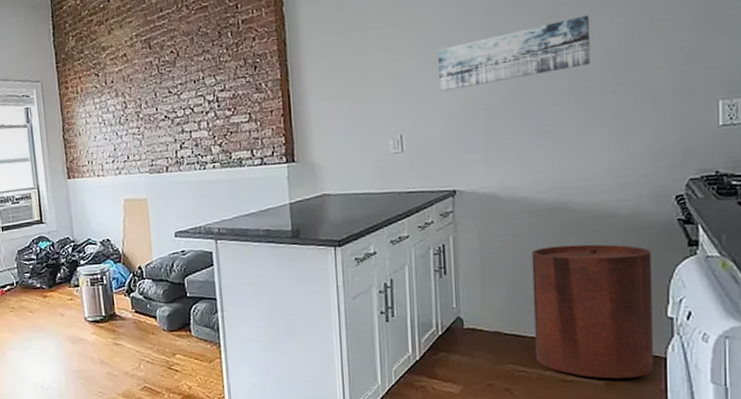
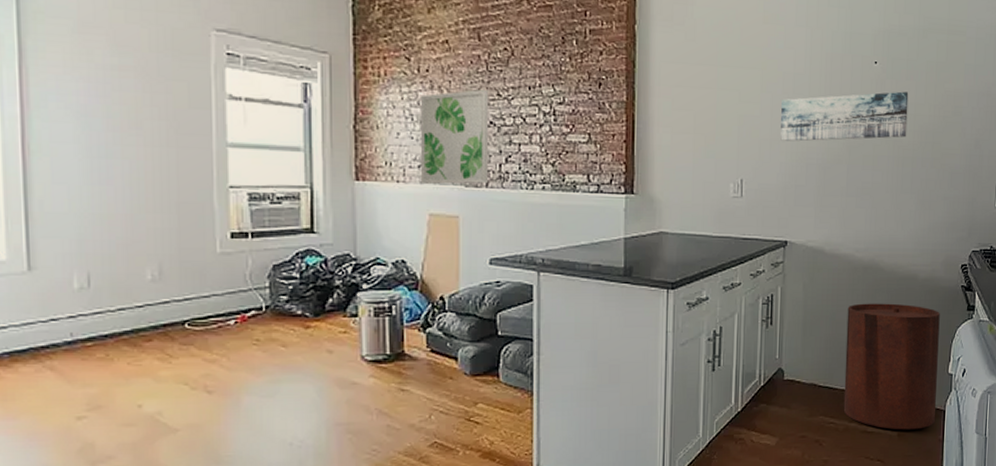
wall art: none [109,90,169,175] -> present [420,90,490,185]

